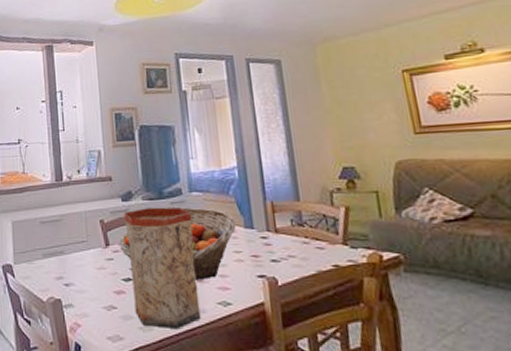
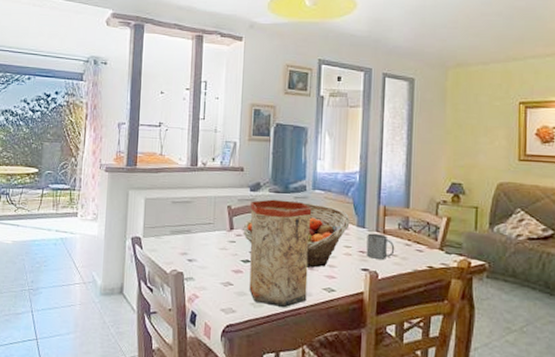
mug: none [257,233,292,263] -> present [366,233,395,259]

